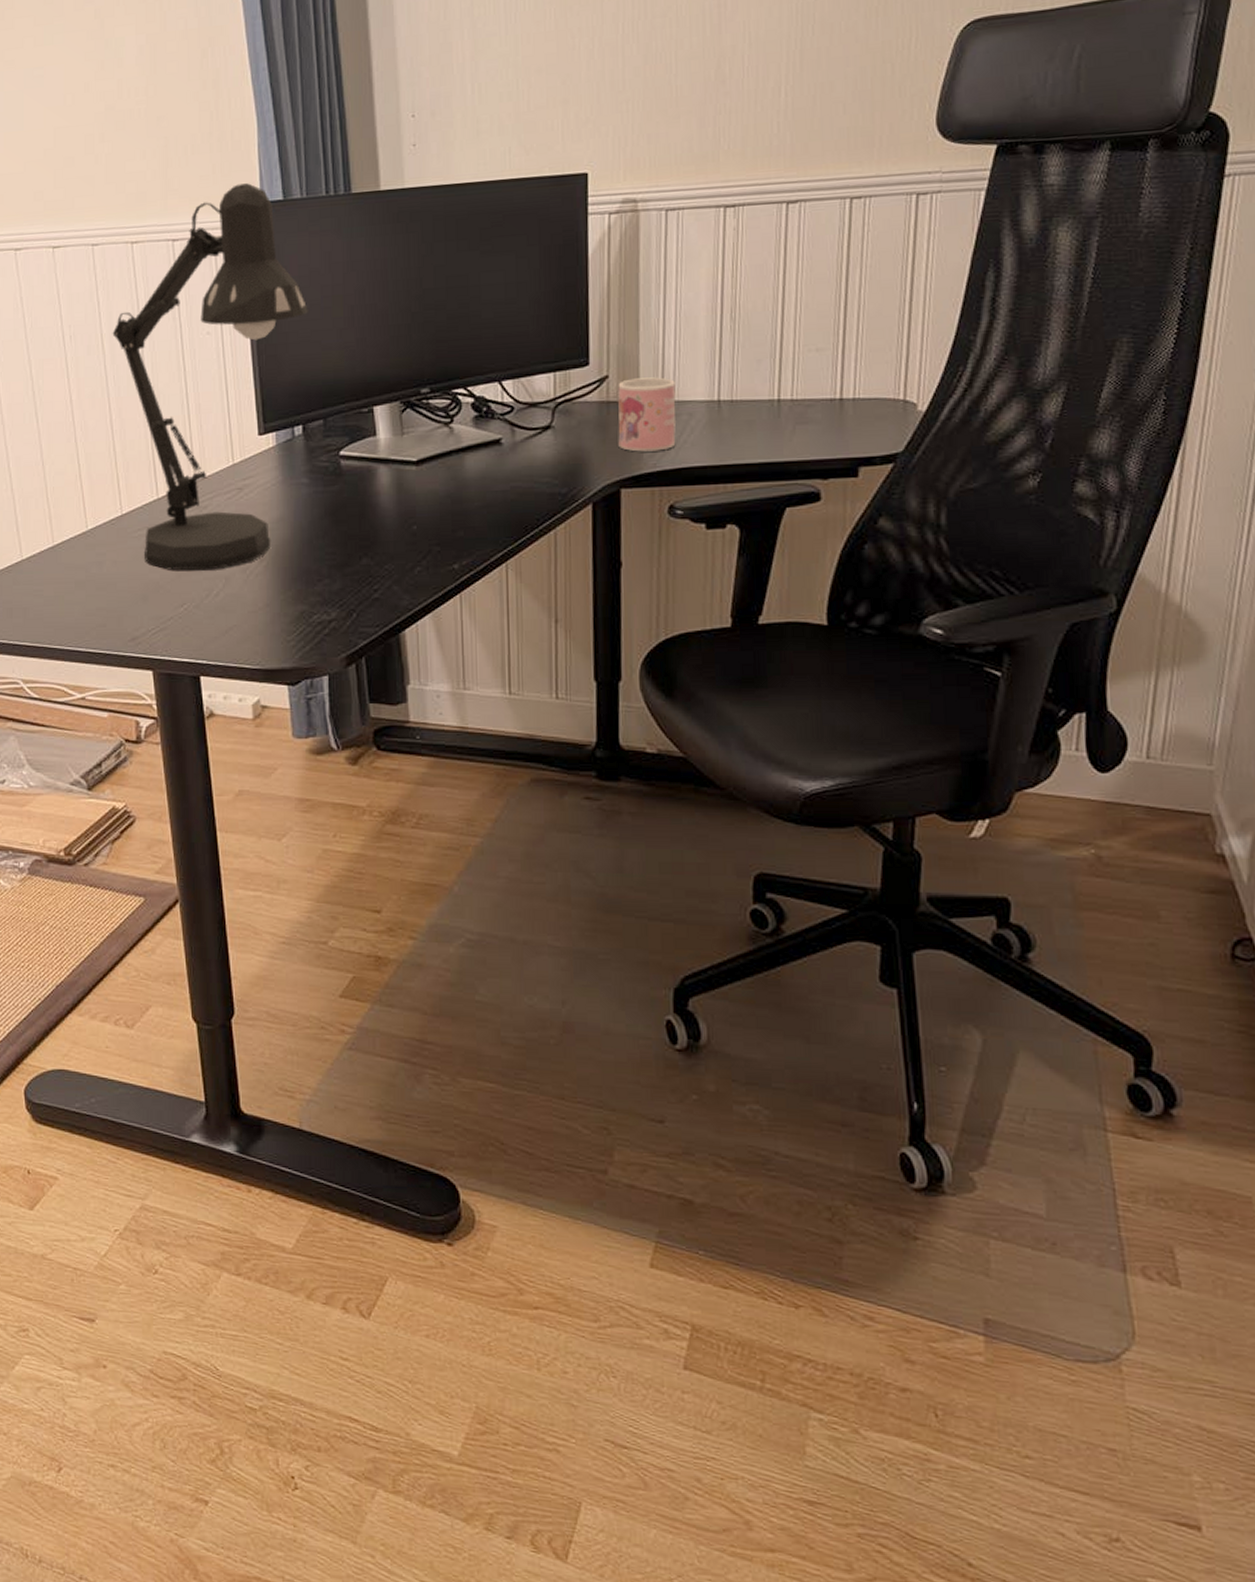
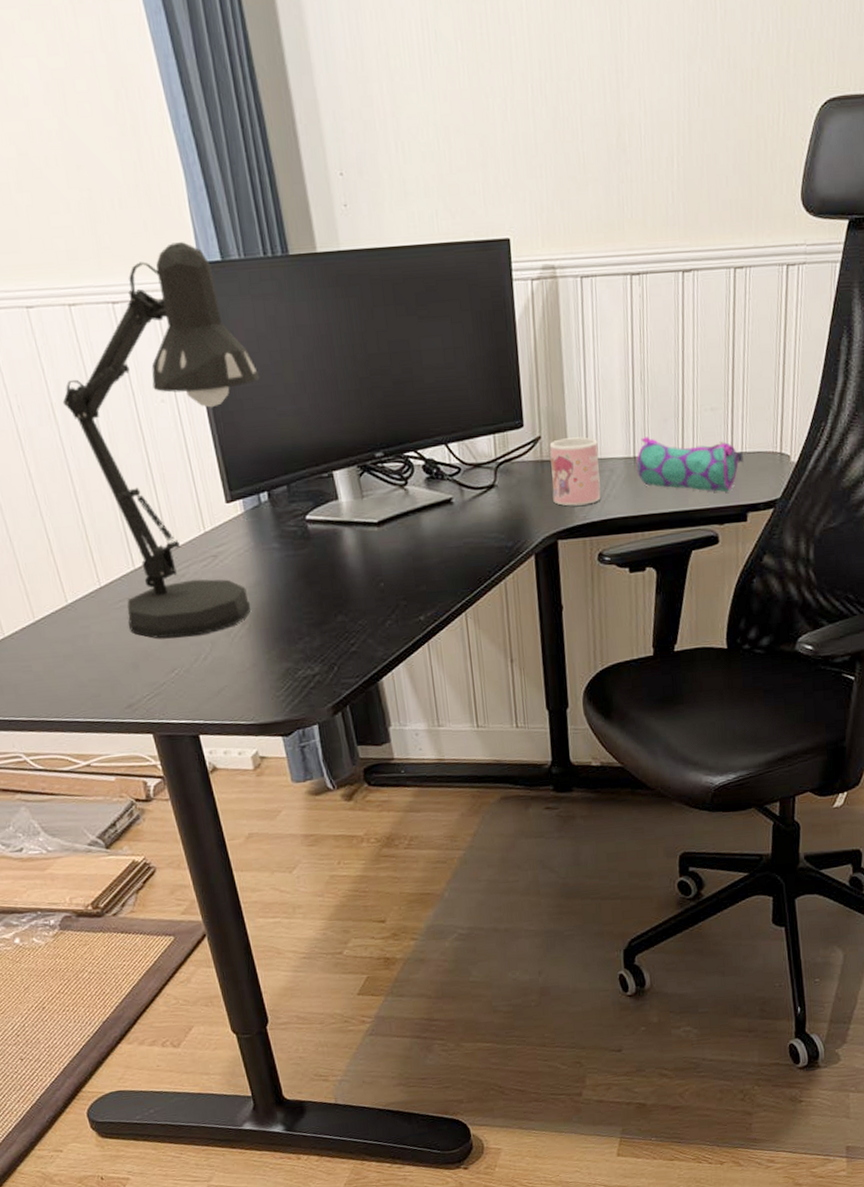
pencil case: none [720,378,856,443] -> present [636,437,744,492]

